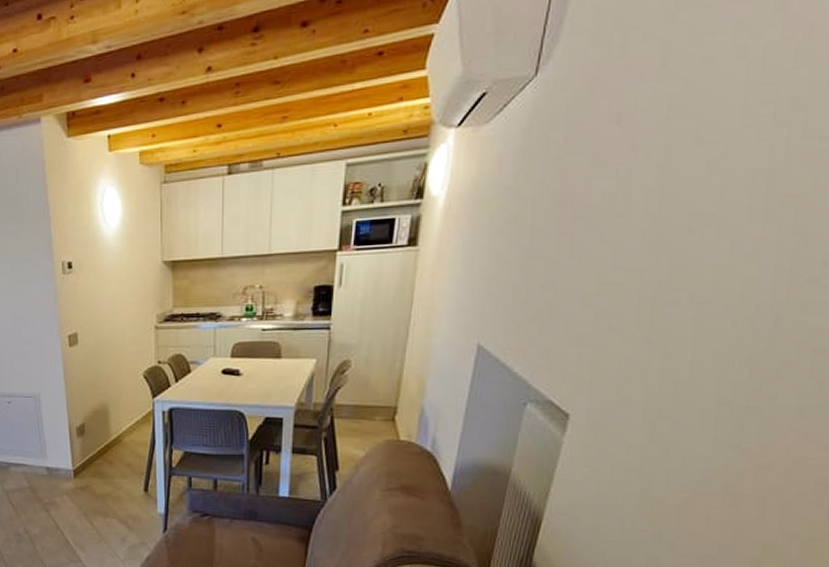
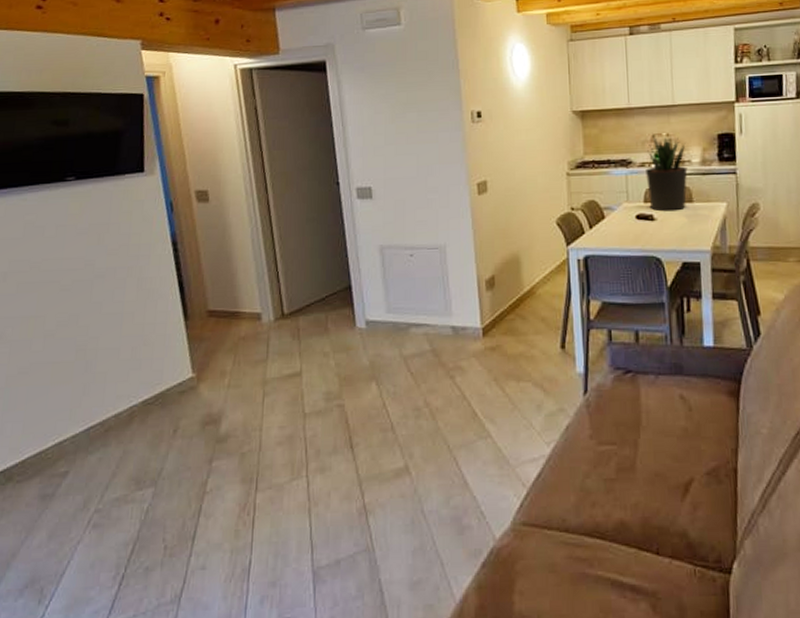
planter: none [235,286,279,367] -> present [646,134,688,212]

